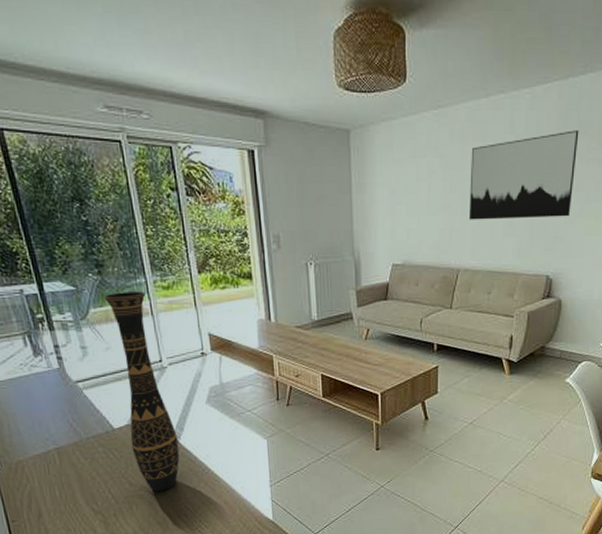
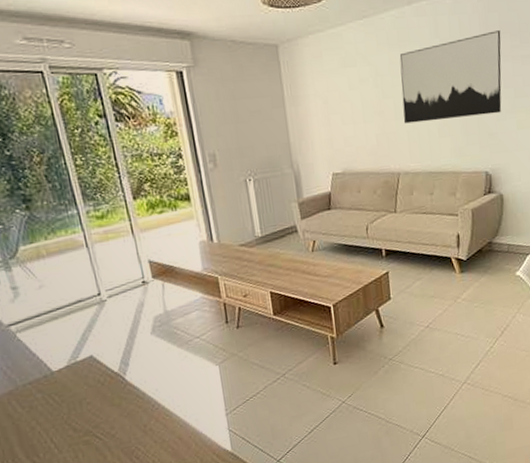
decorative vase: present [103,291,180,492] -> none [33,223,127,435]

